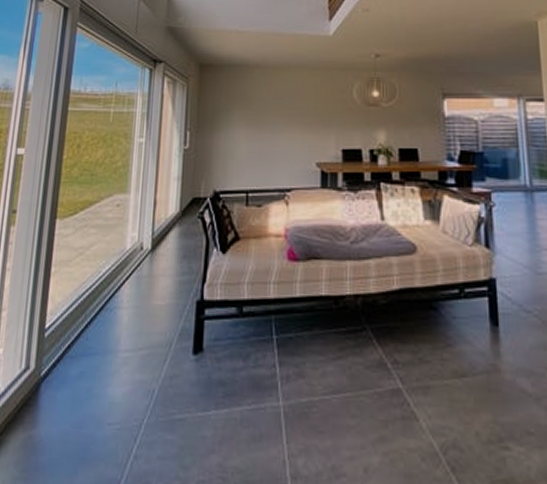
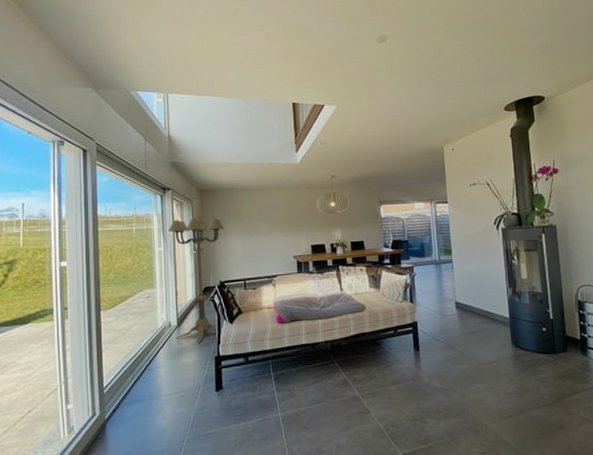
floor lamp: none [146,95,227,279] -> present [168,213,224,344]

